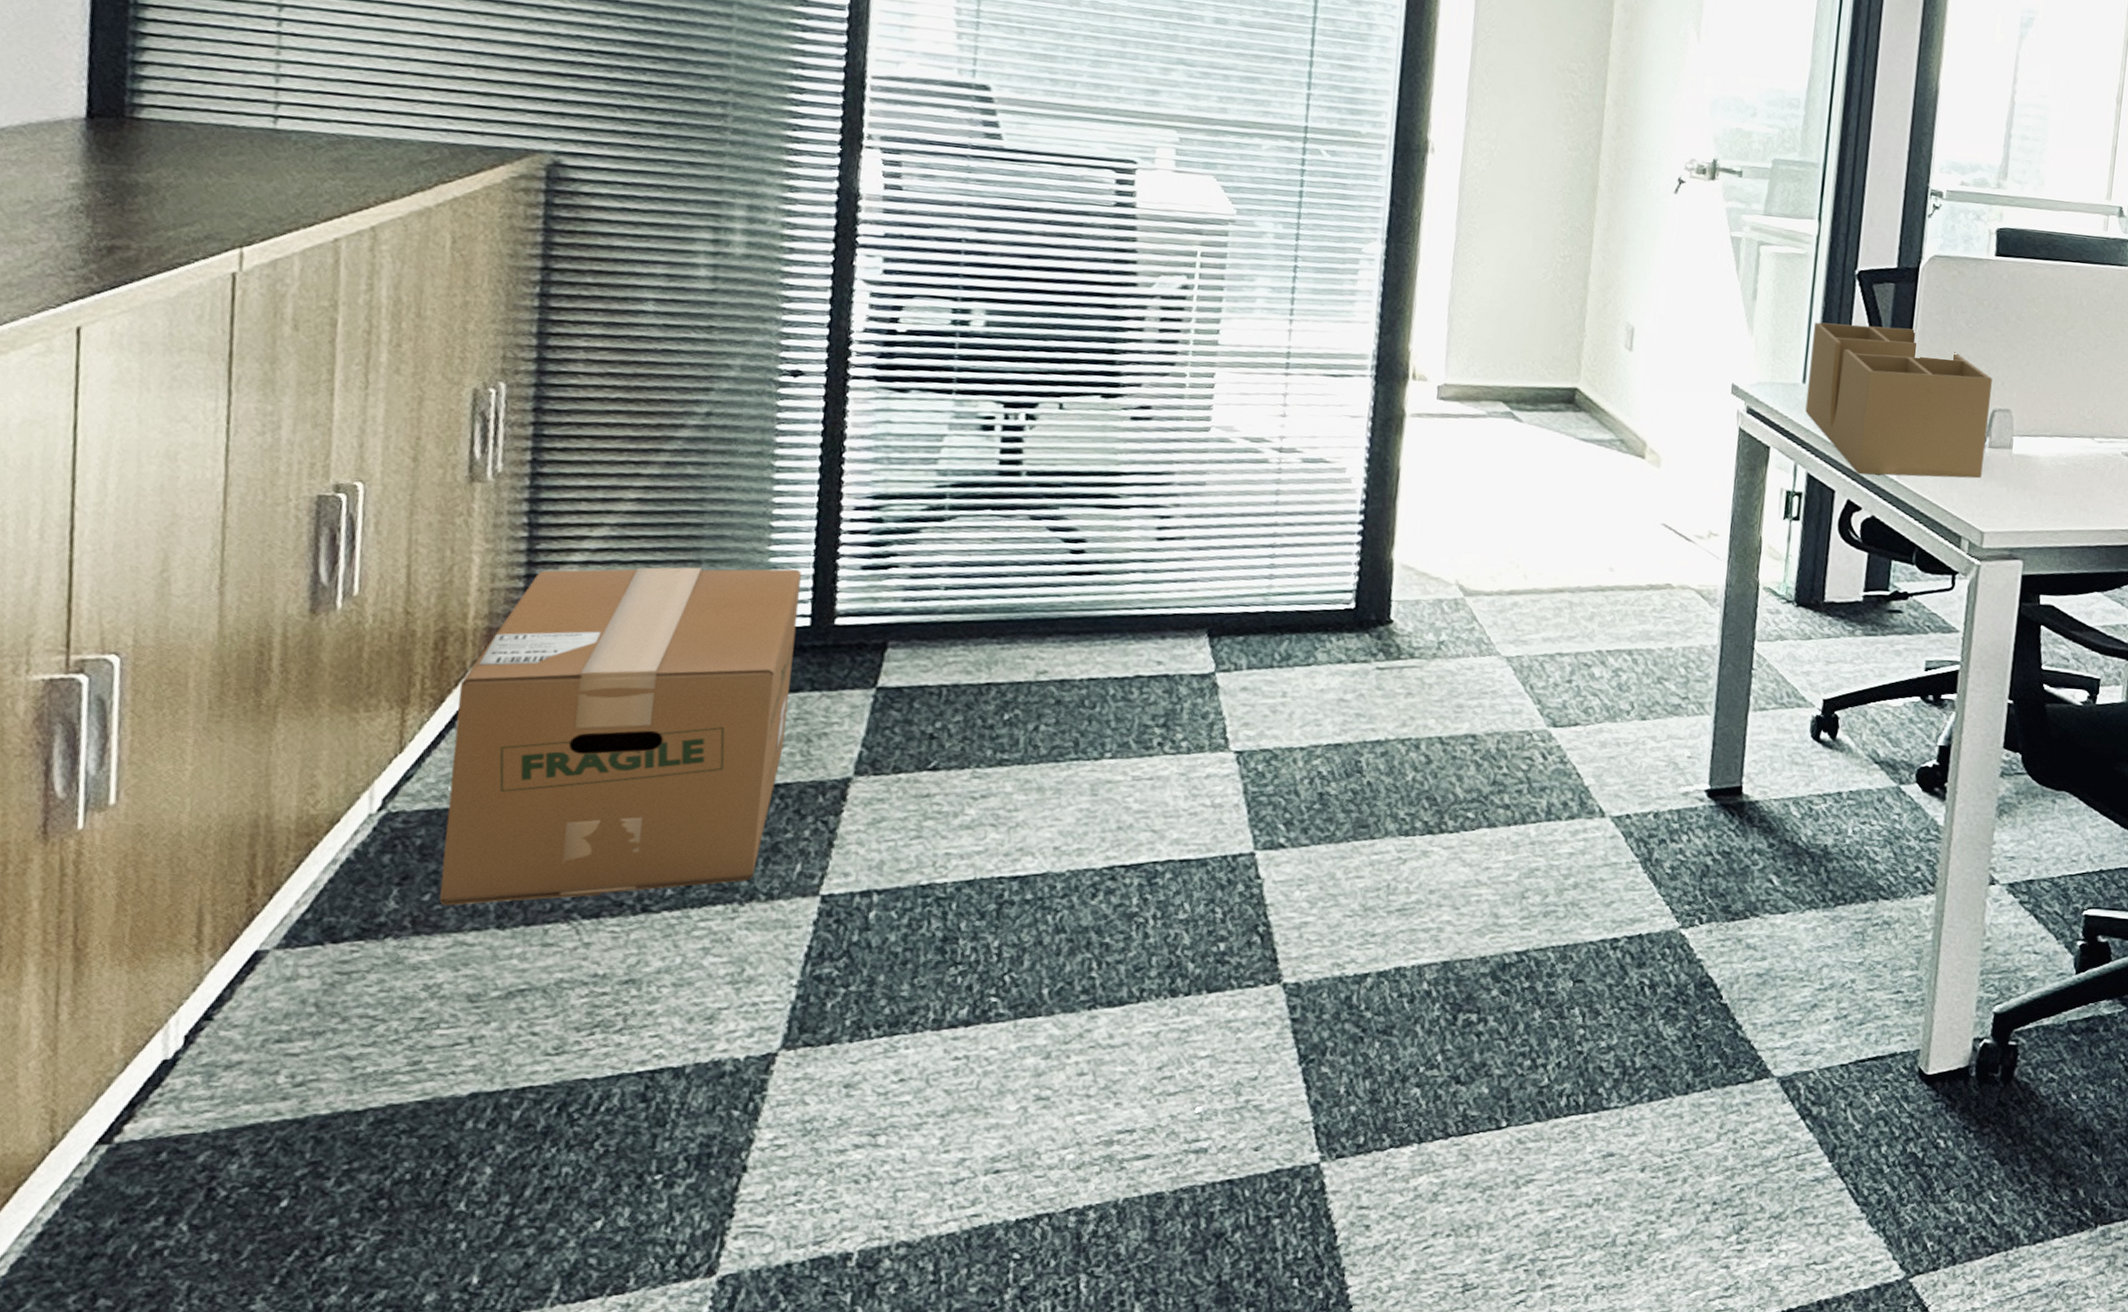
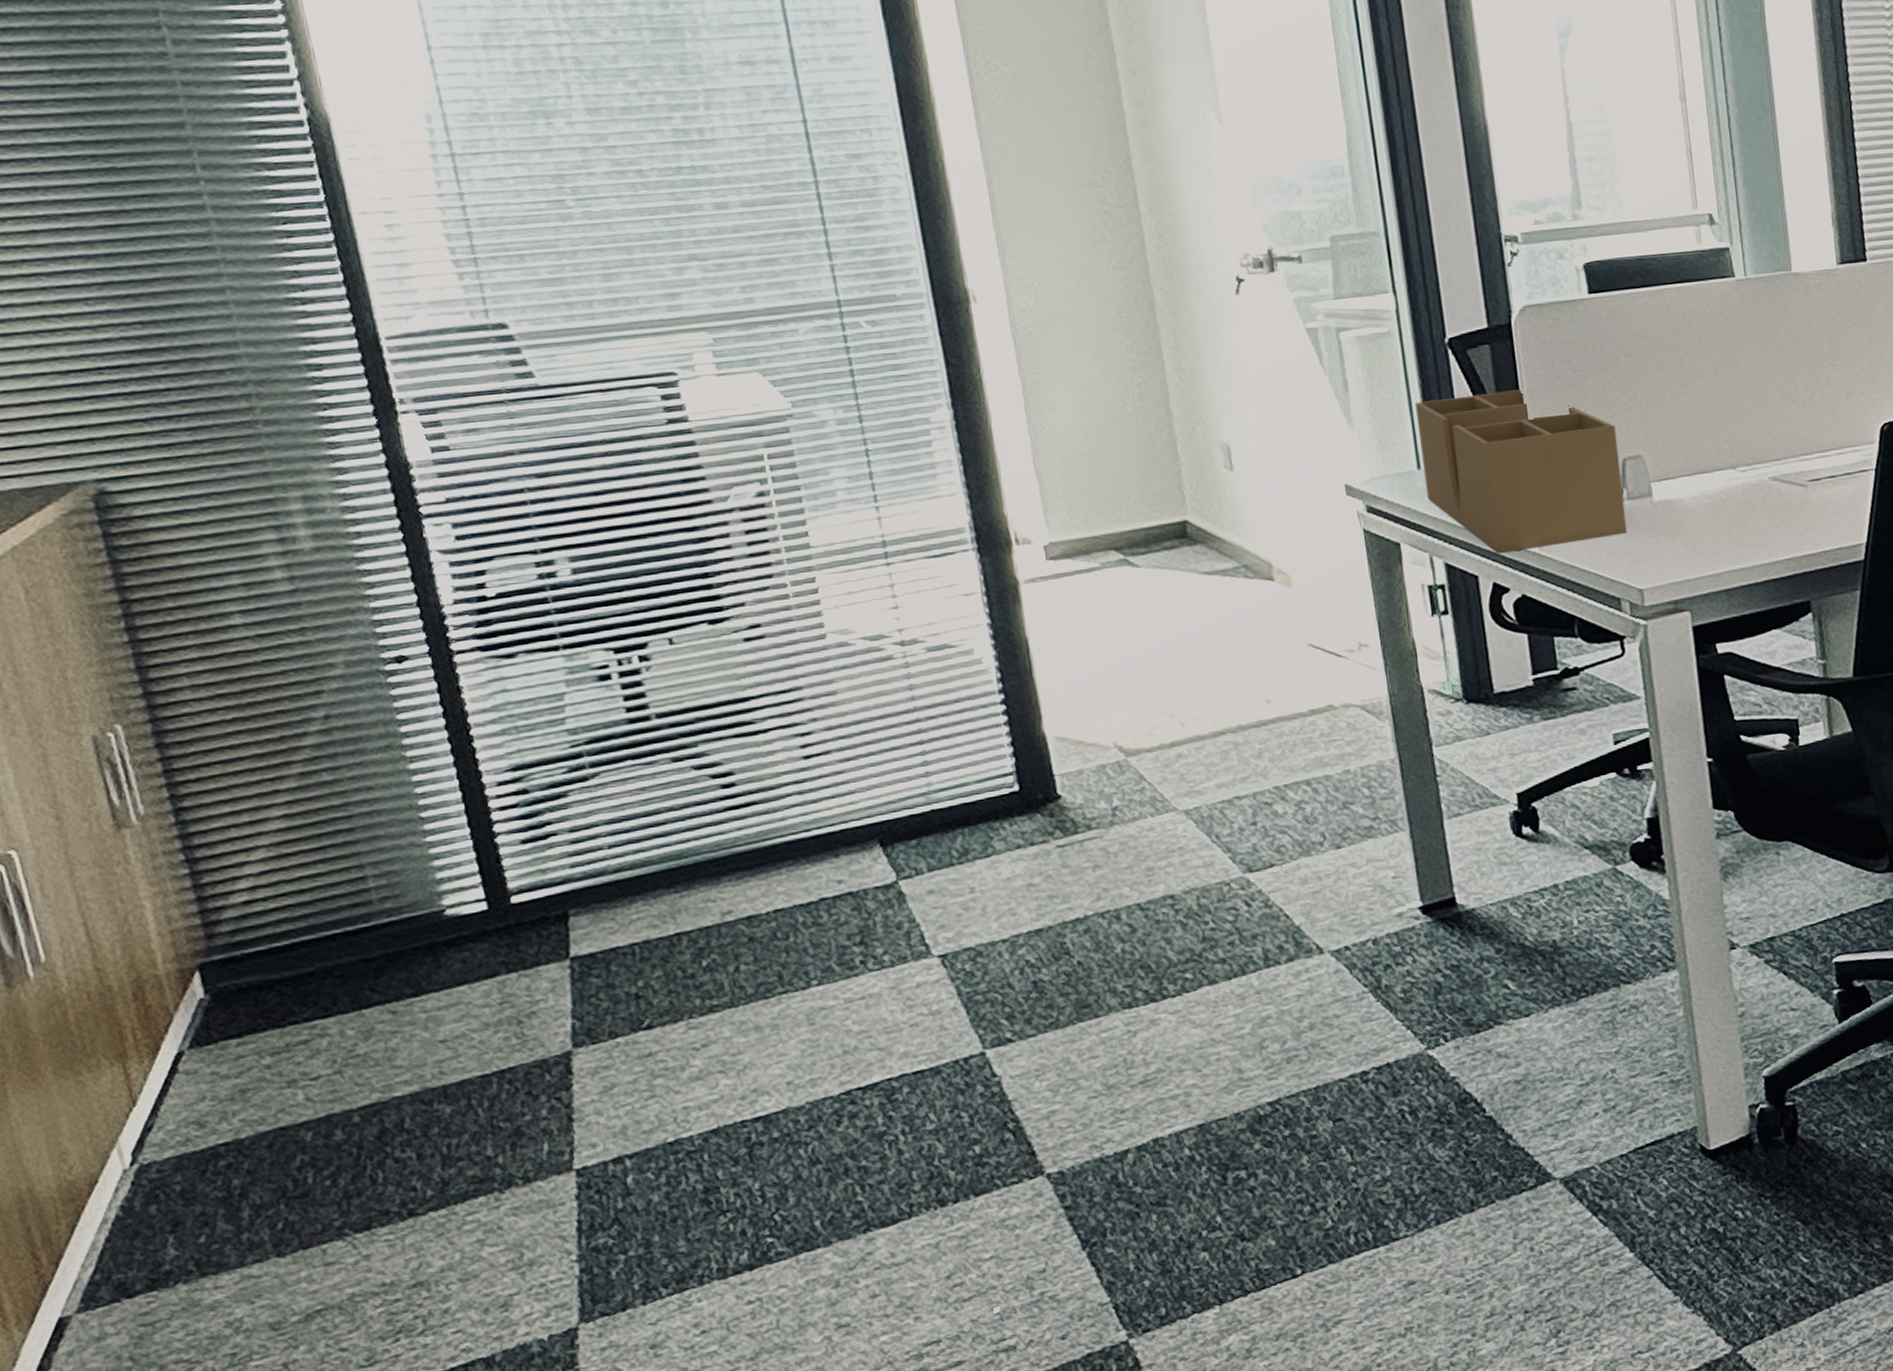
box: present [440,567,802,906] -> none [169,855,505,1244]

